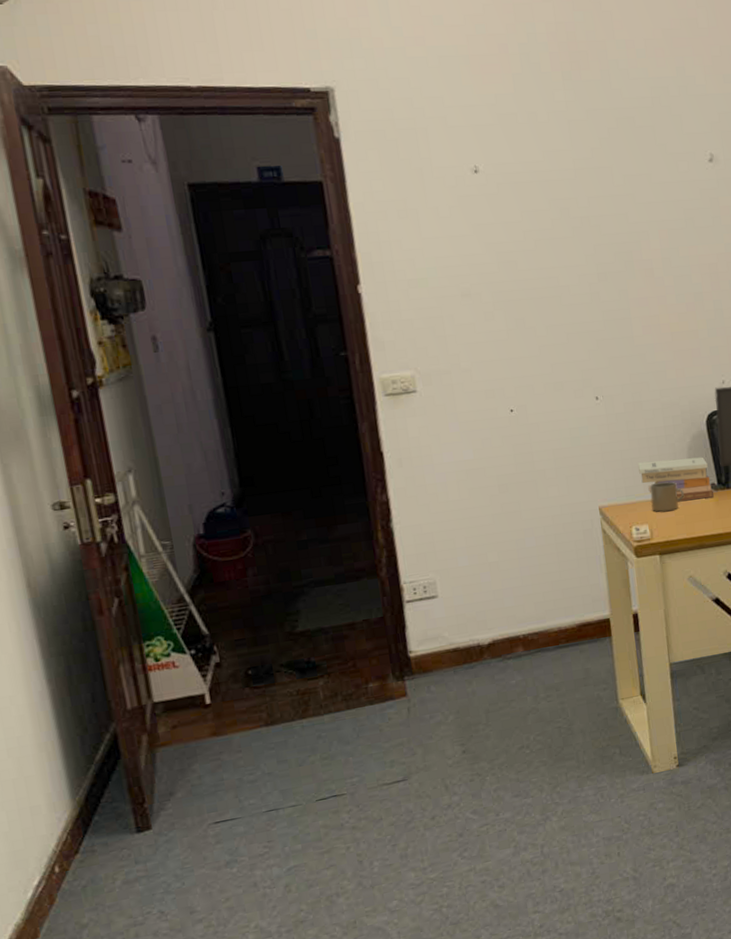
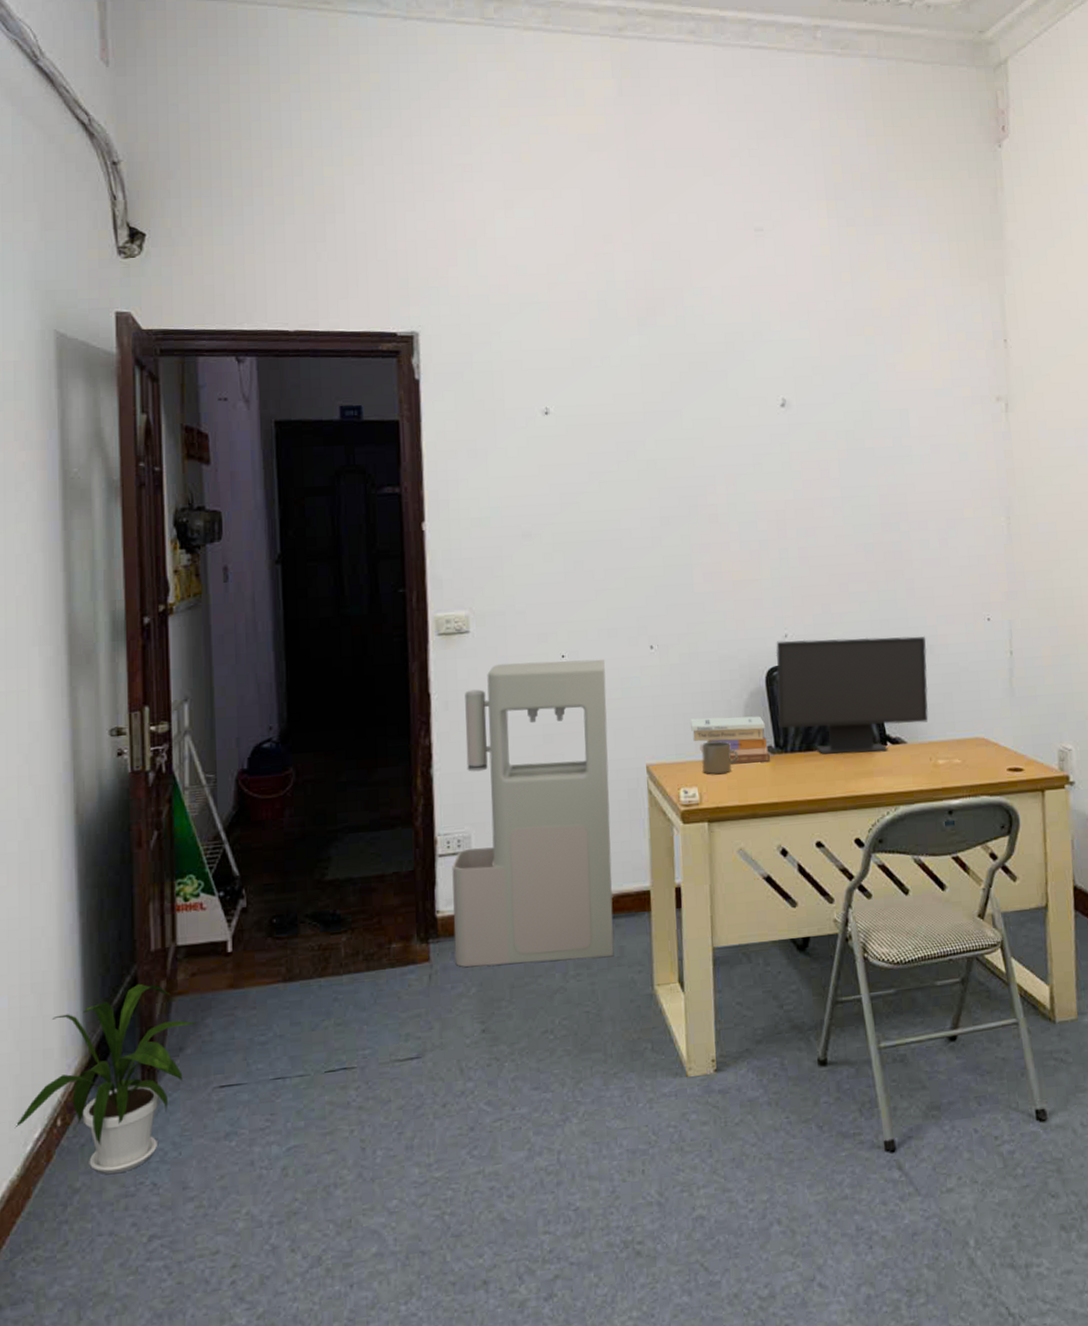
house plant: none [13,739,184,909] -> present [16,983,197,1175]
water dispenser: none [417,411,580,699] -> present [452,659,614,968]

